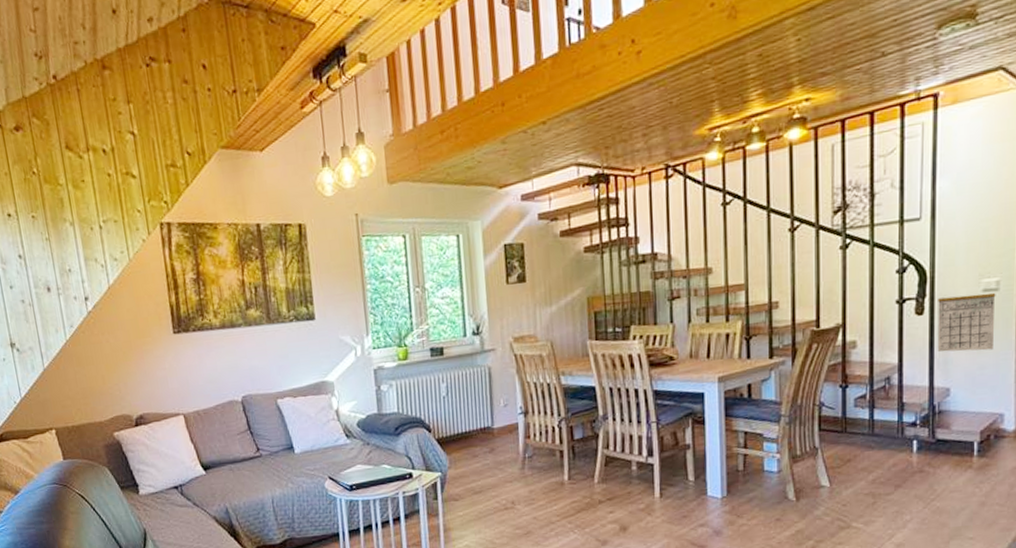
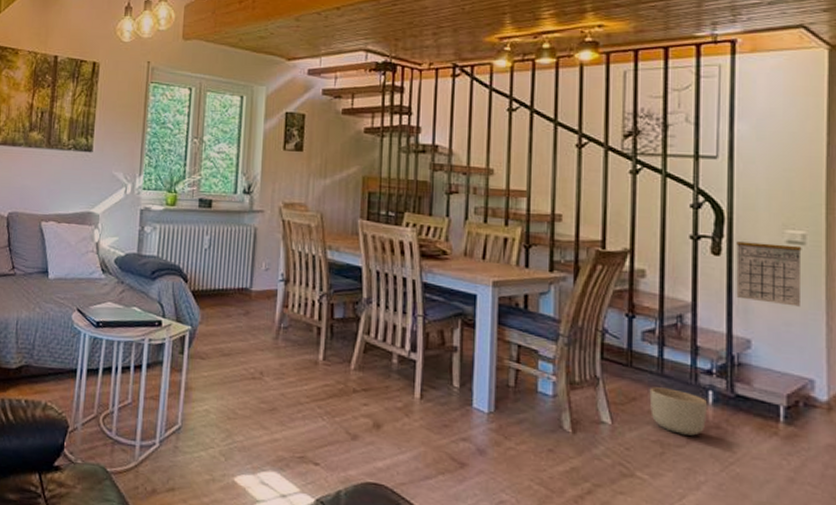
planter: none [862,445,911,484] -> present [649,387,707,436]

